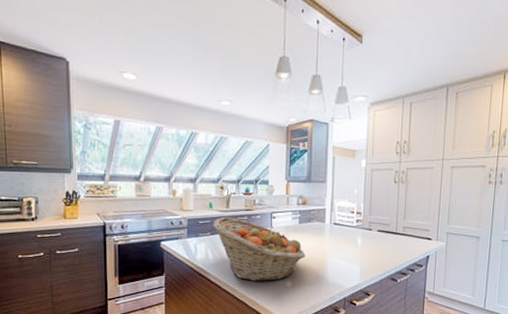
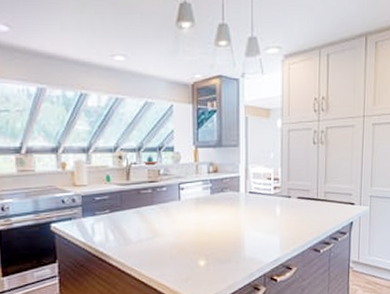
fruit basket: present [213,217,305,281] -> none [112,191,219,262]

